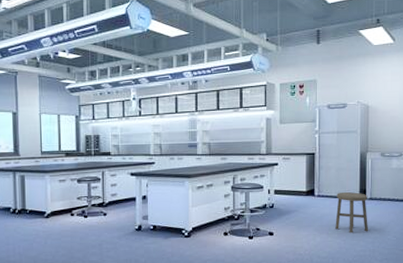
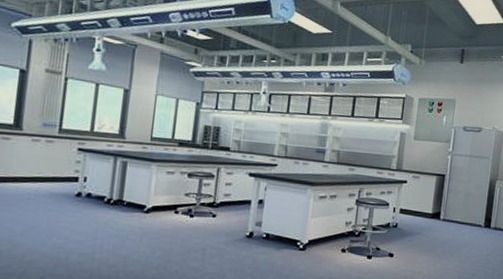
stool: present [335,192,369,234] -> none [456,219,492,263]

